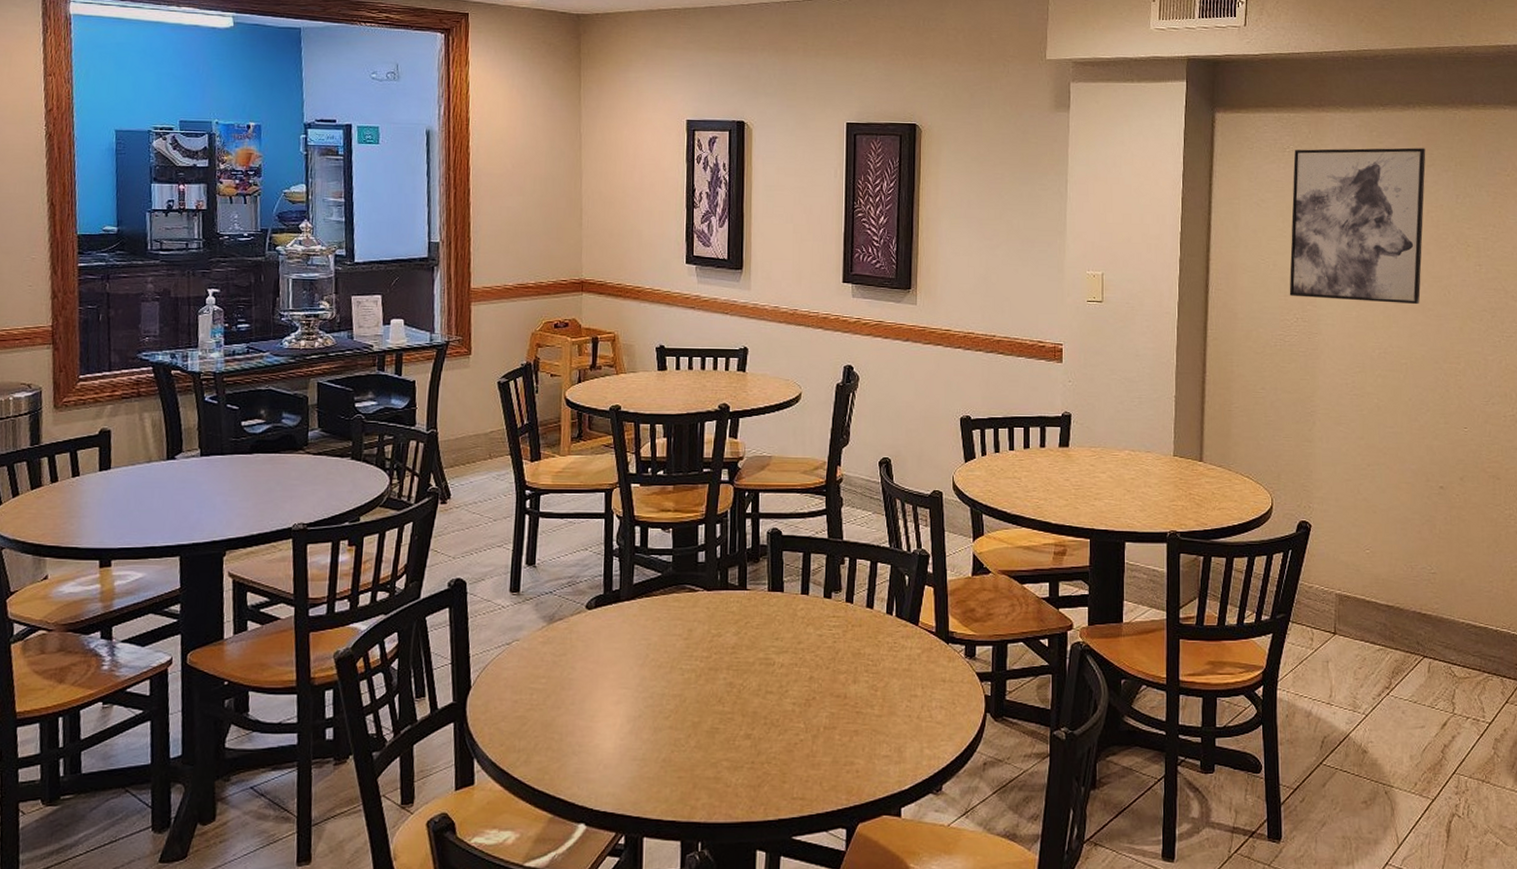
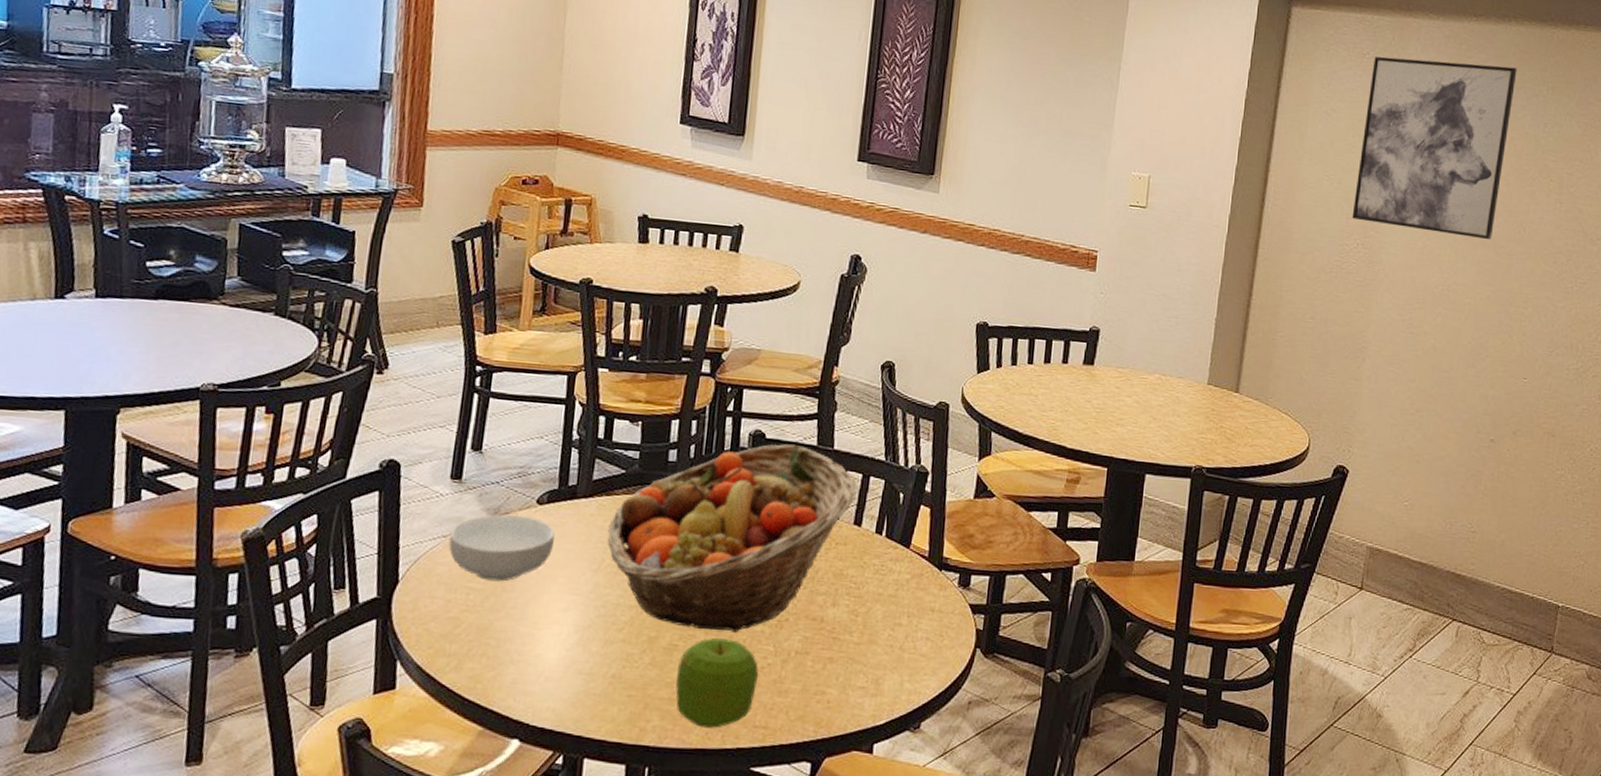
cereal bowl: none [512,620,604,681] -> present [448,514,555,582]
fruit basket: none [649,538,865,713] -> present [607,444,856,632]
apple: none [720,720,793,802] -> present [676,638,759,728]

